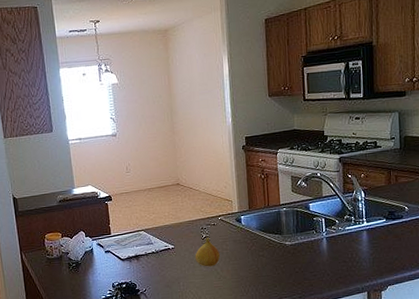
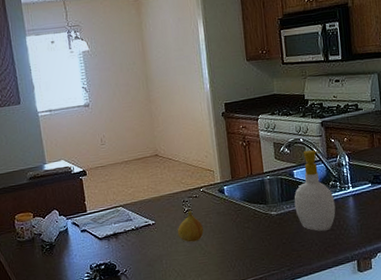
soap bottle: none [308,184,349,263] -> present [294,150,336,232]

